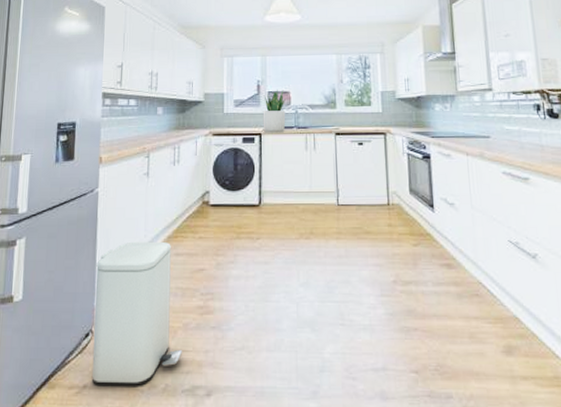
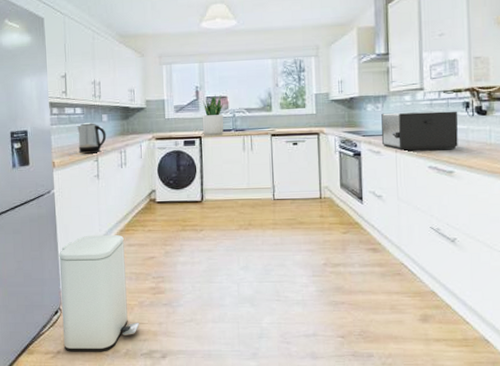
kettle: none [129,115,160,149] -> present [77,122,107,154]
toaster: none [450,112,532,155] -> present [381,111,458,151]

